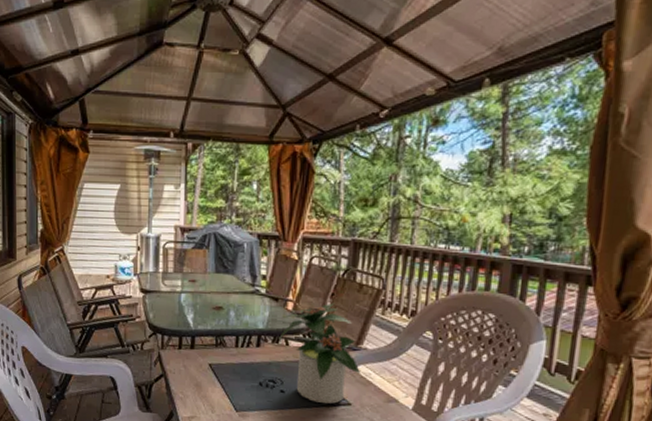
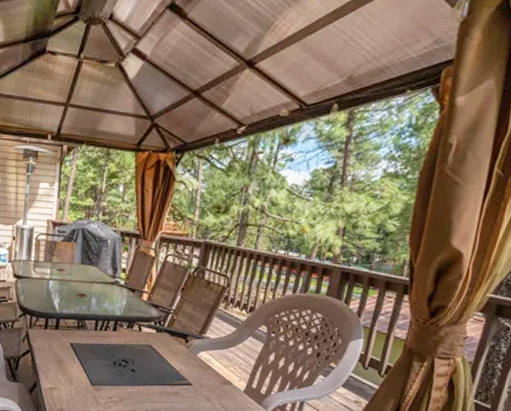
potted plant: present [279,303,360,404] -> none [133,296,202,383]

